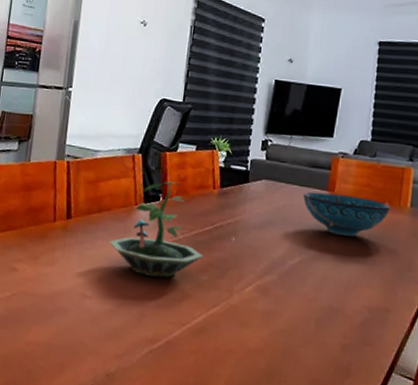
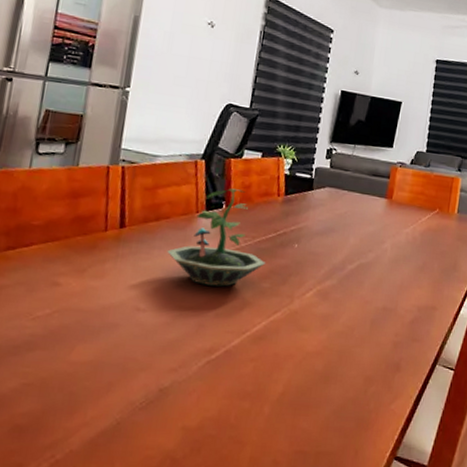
decorative bowl: present [303,191,390,237] -> none [363,199,440,241]

